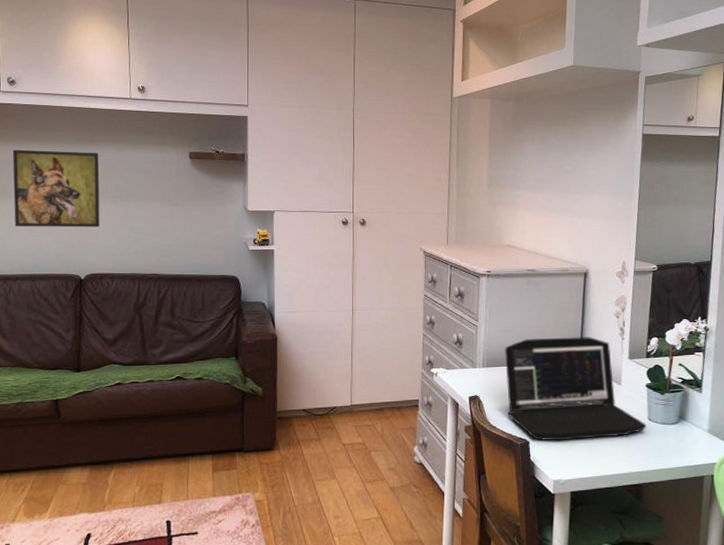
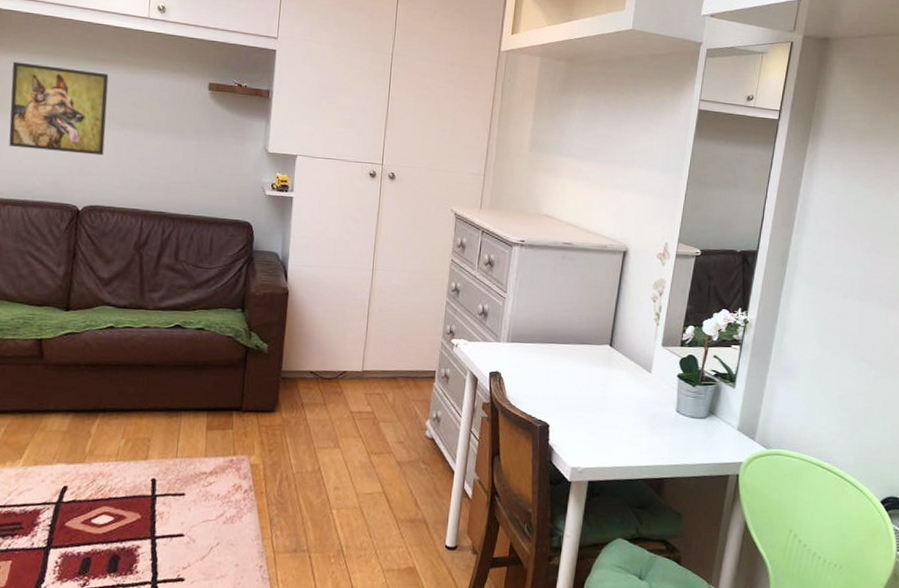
laptop: present [505,337,646,441] -> none [529,316,674,427]

